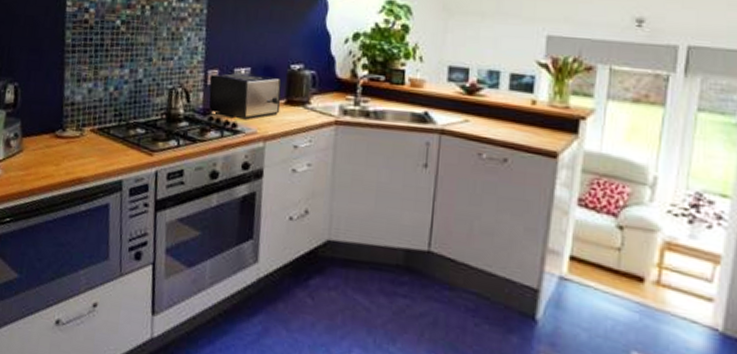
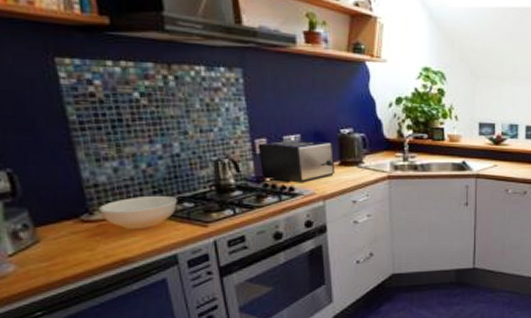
bowl: none [70,118,133,150] -> present [99,195,178,229]

